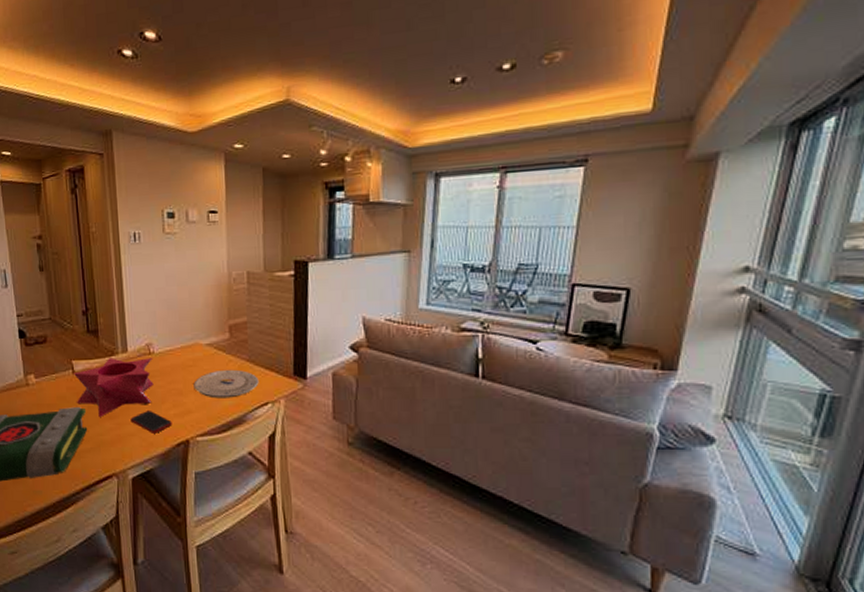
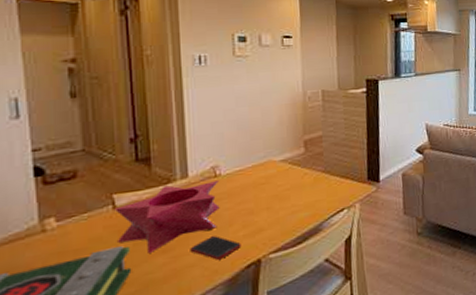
plate: present [193,369,259,399] -> none [266,181,335,213]

